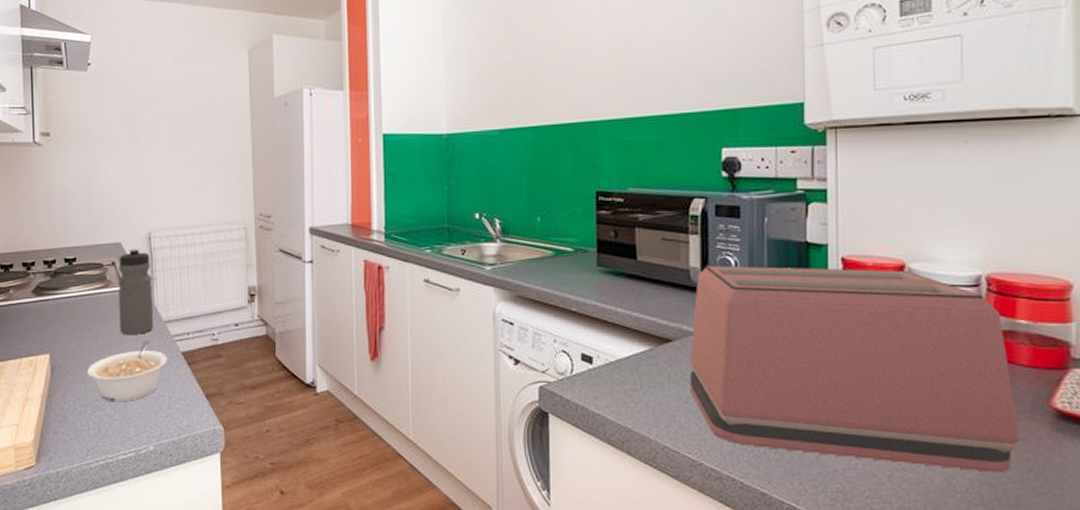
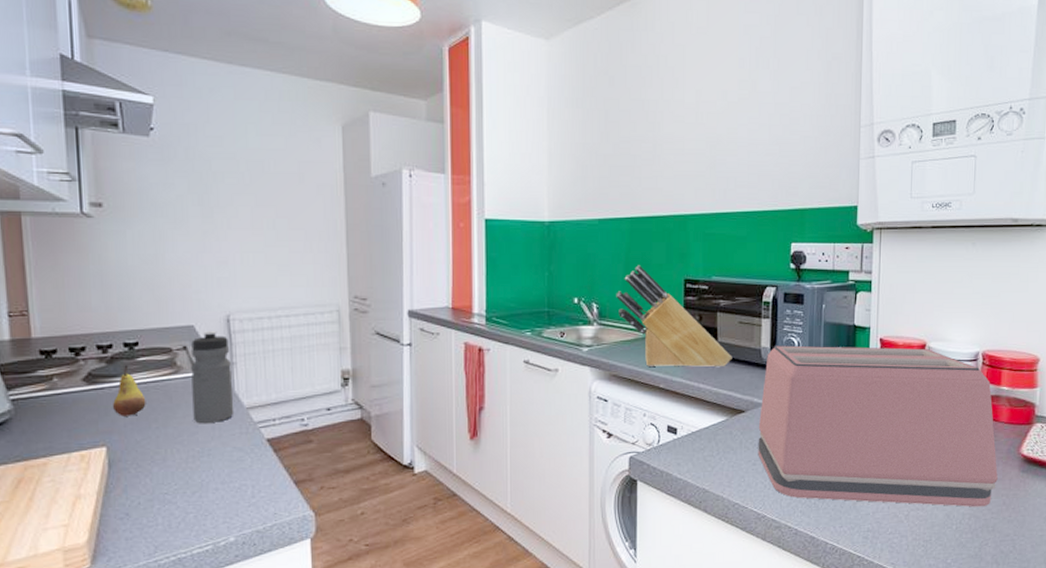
fruit: none [54,278,82,326] -> present [112,364,146,416]
legume: present [87,340,168,403] -> none [154,427,251,495]
knife block: none [520,177,655,290] -> present [616,265,732,368]

